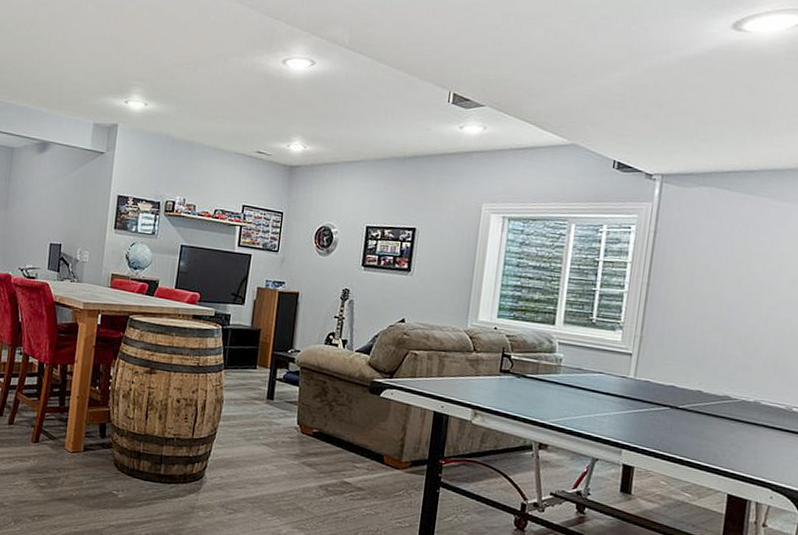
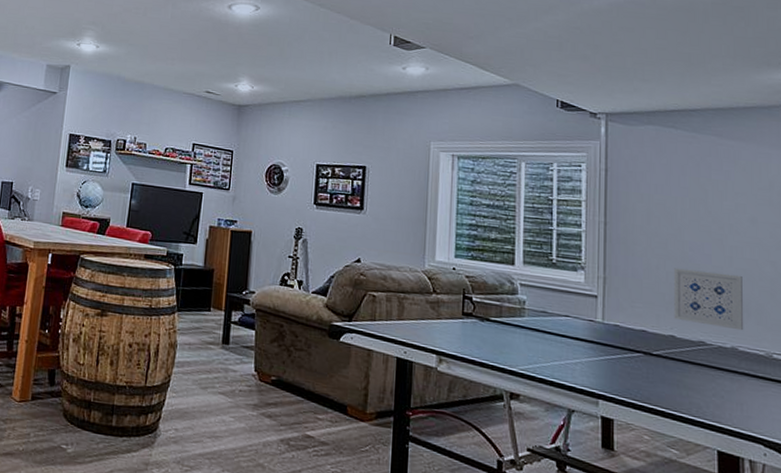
wall art: none [703,327,775,386] -> present [674,268,744,331]

